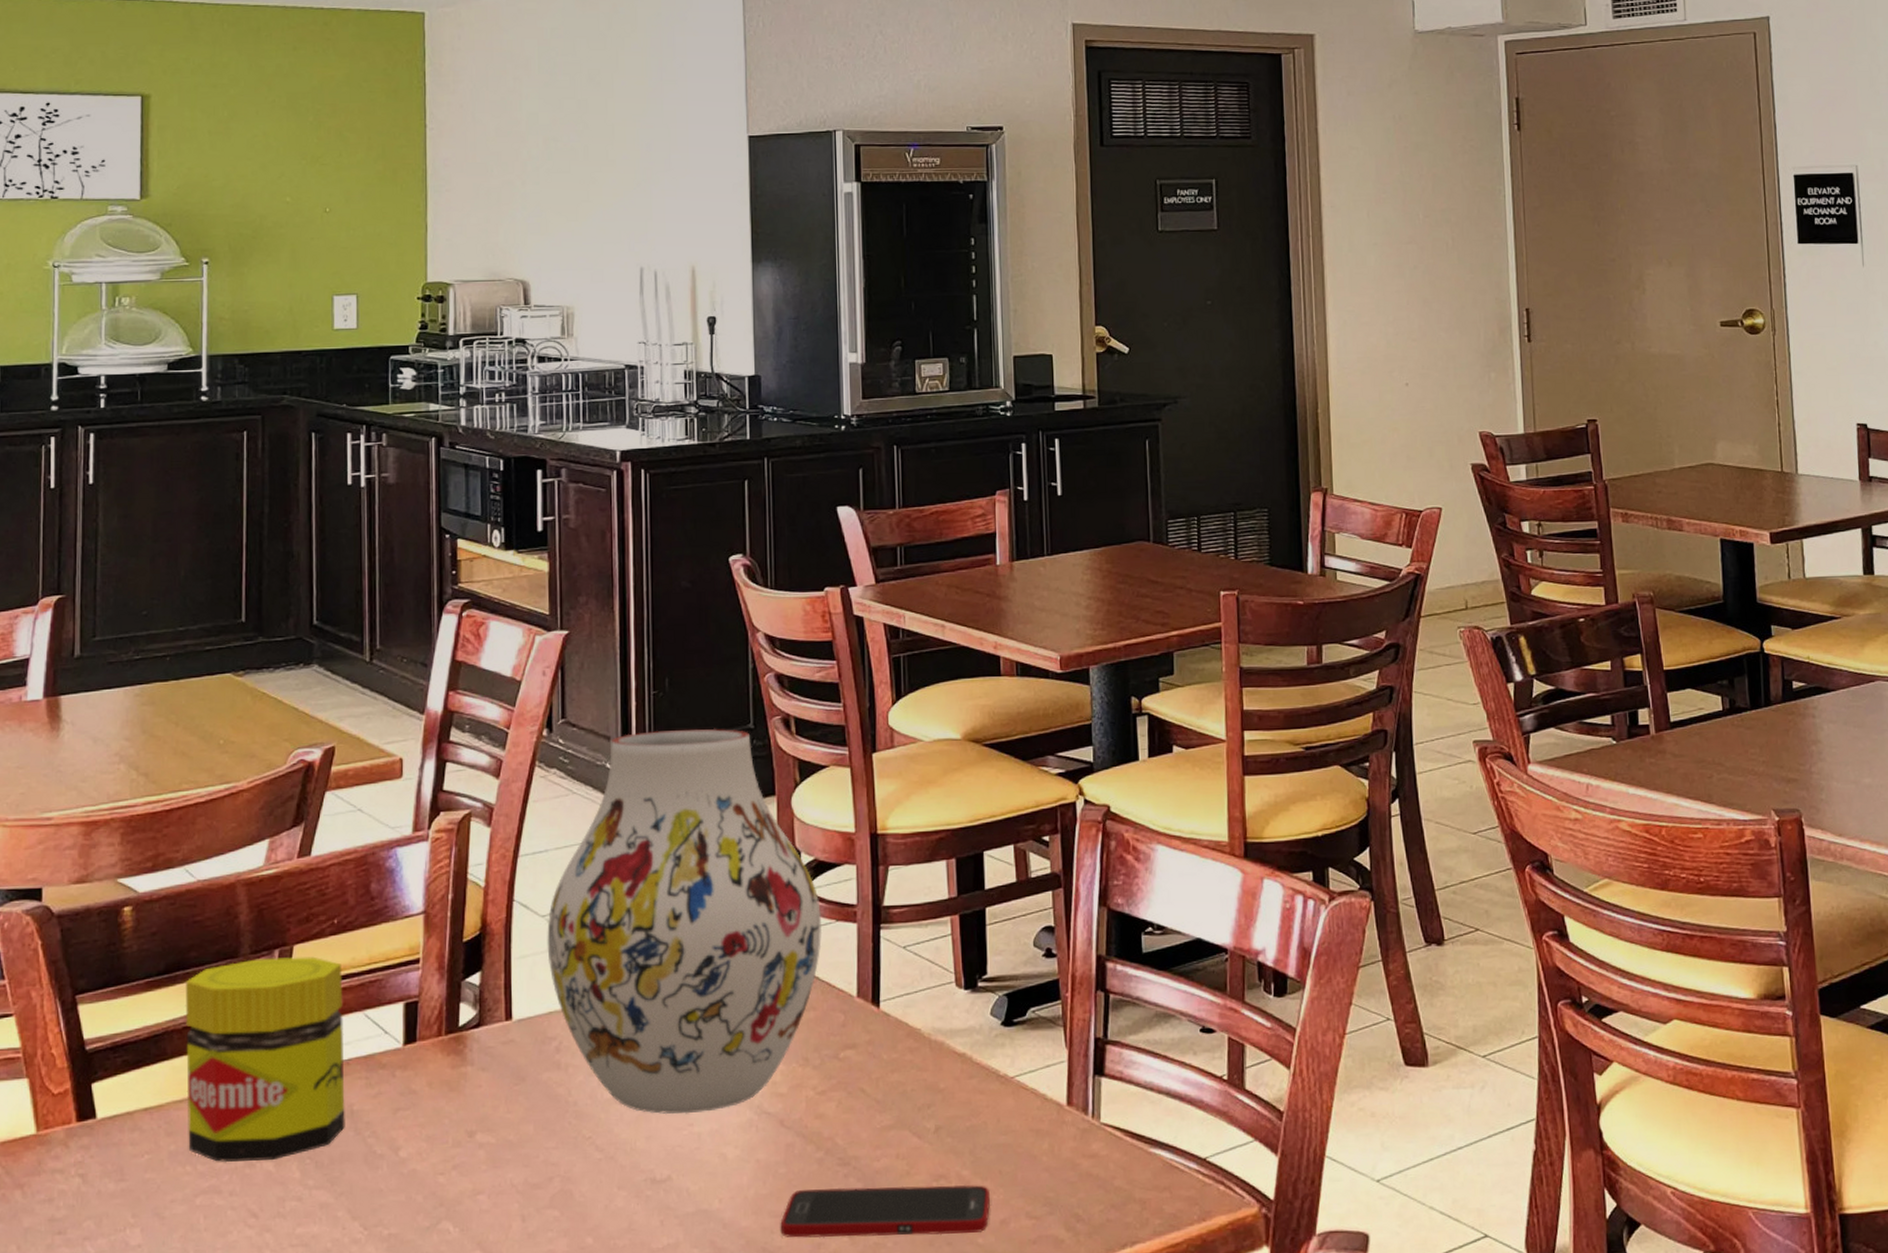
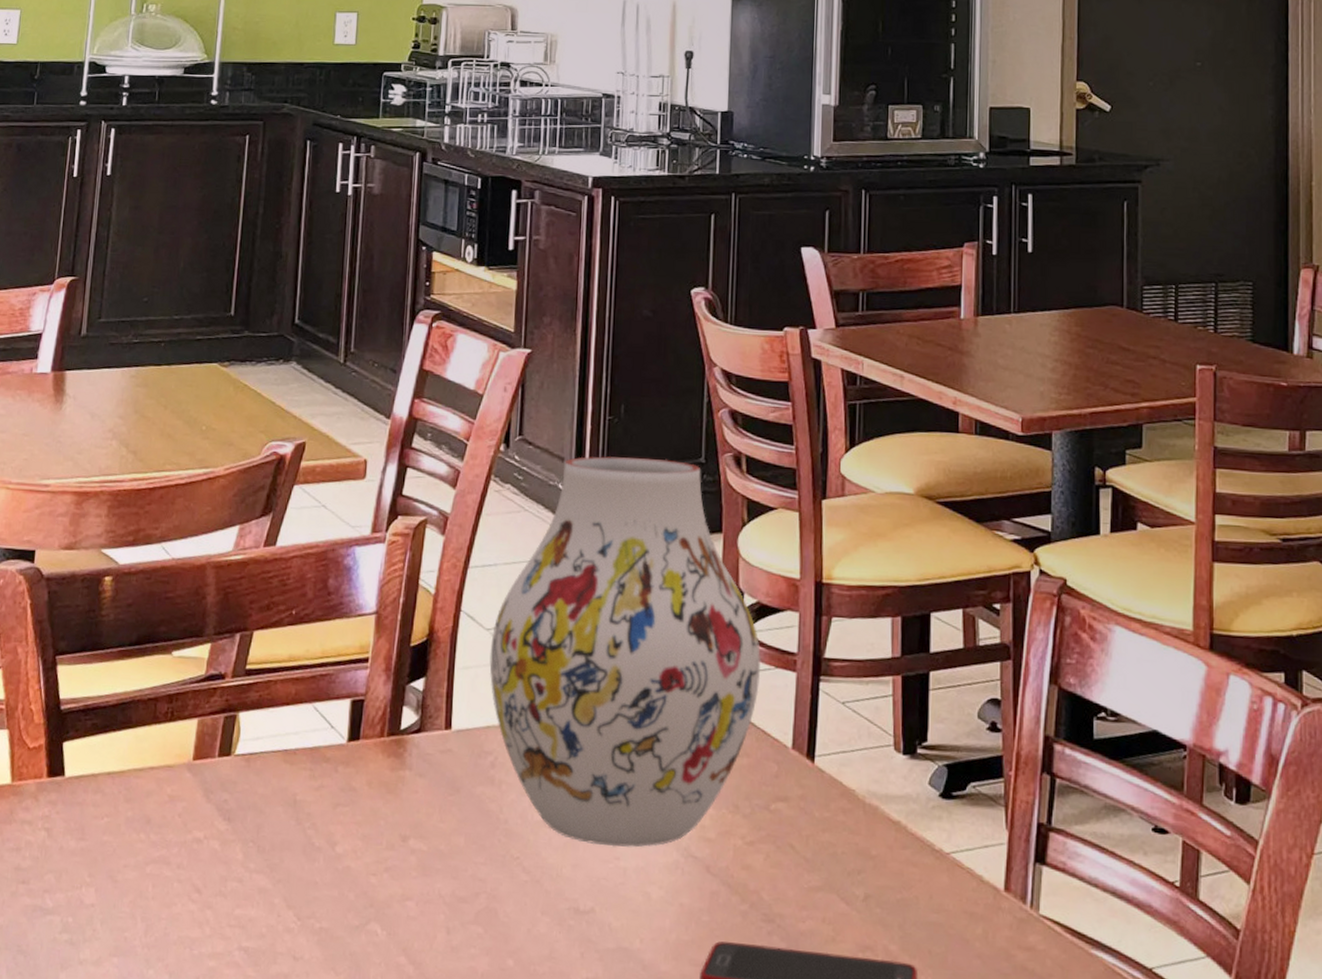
jar: present [185,956,345,1163] -> none [143,640,296,839]

